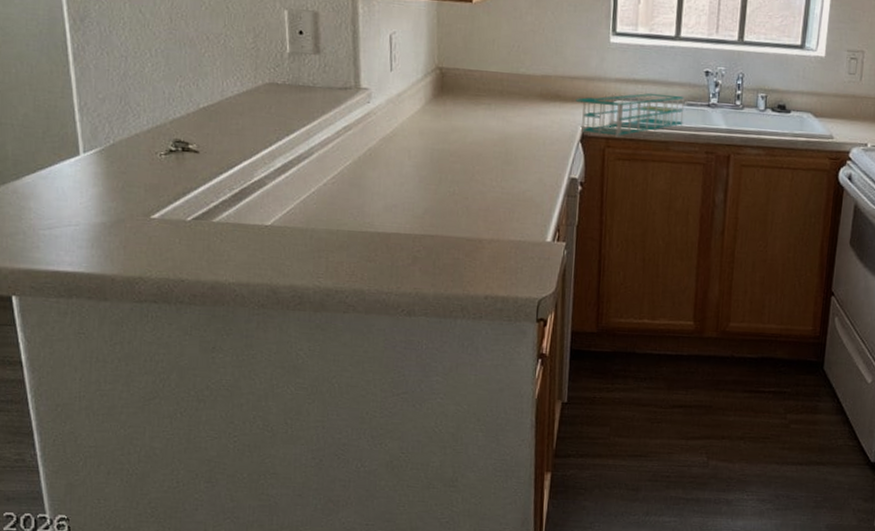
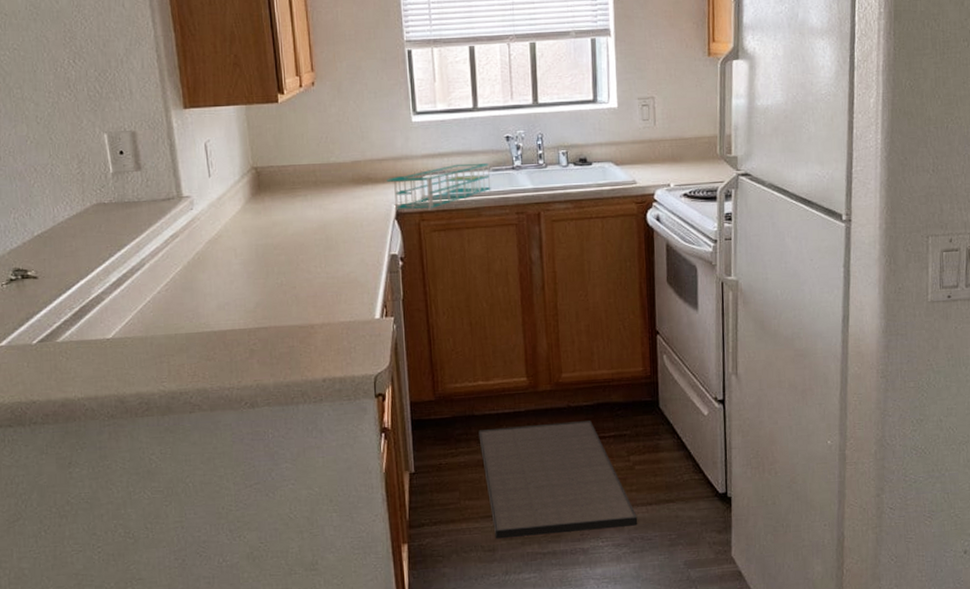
doormat: none [637,368,786,484] -> present [478,420,638,539]

